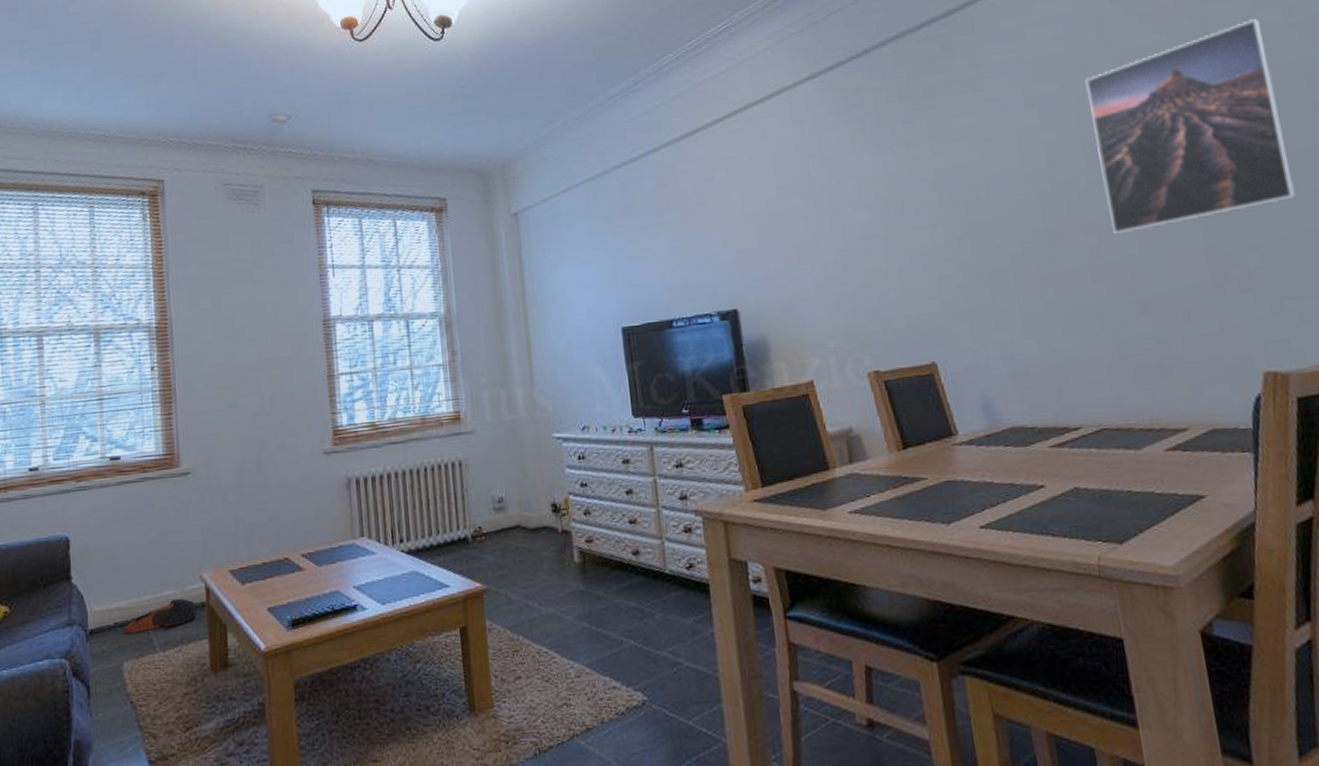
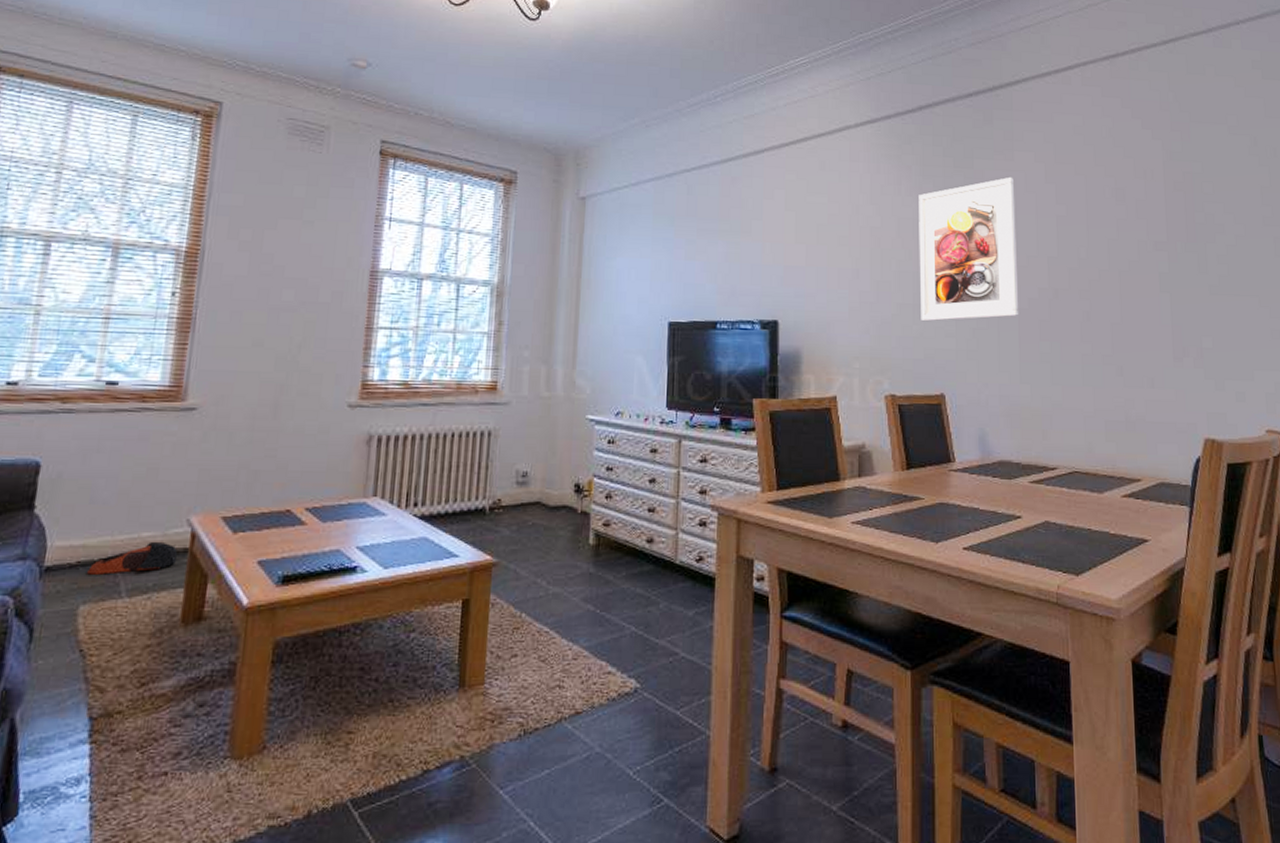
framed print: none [876,109,1013,287] -> present [919,176,1019,322]
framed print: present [1084,17,1297,235] -> none [1094,141,1245,304]

